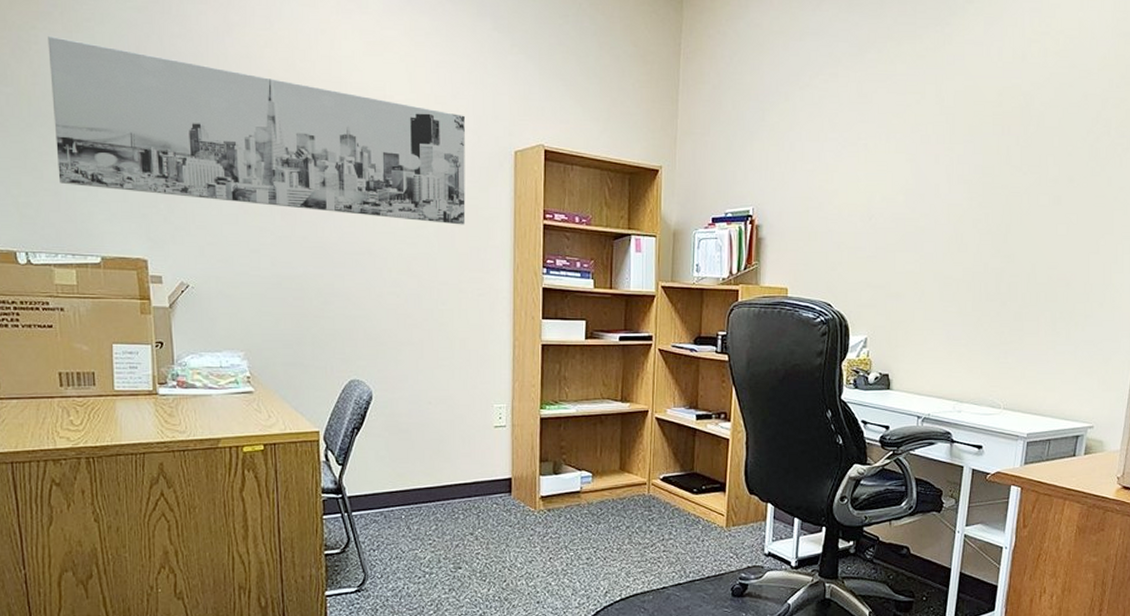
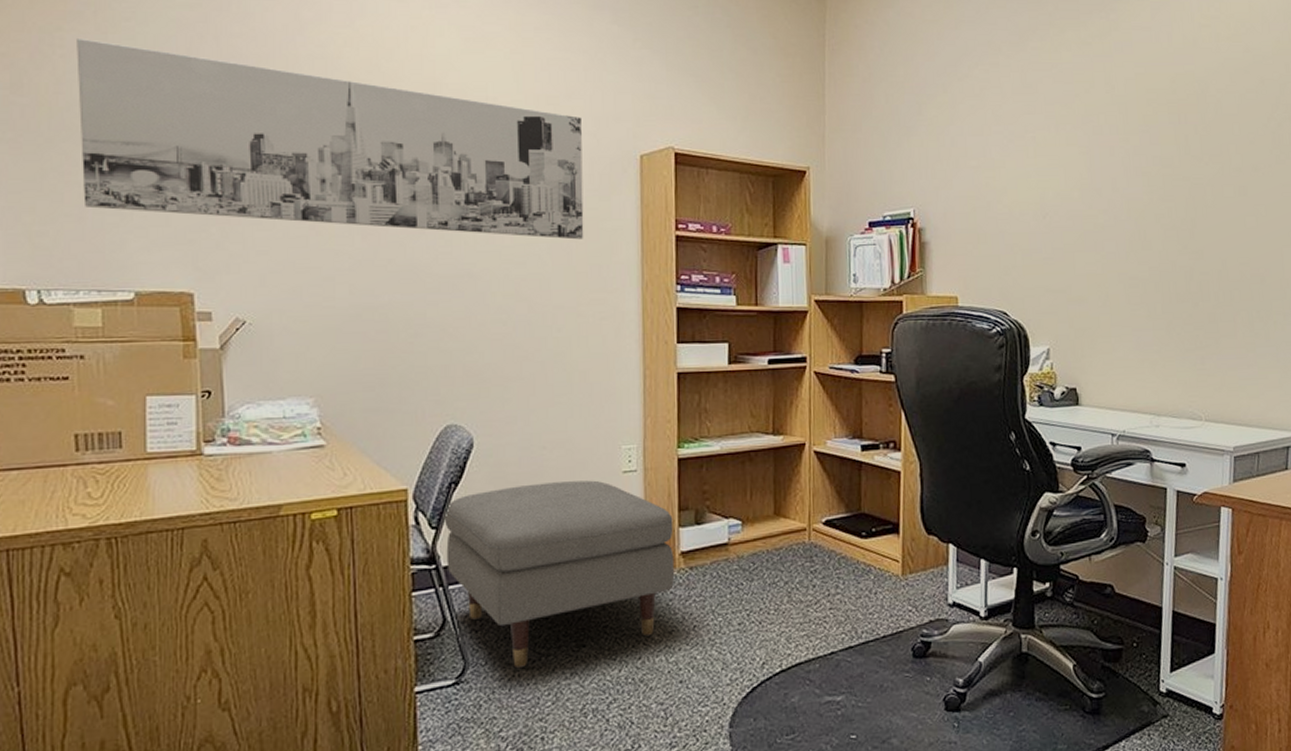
ottoman: none [348,432,535,583] -> present [444,480,675,669]

